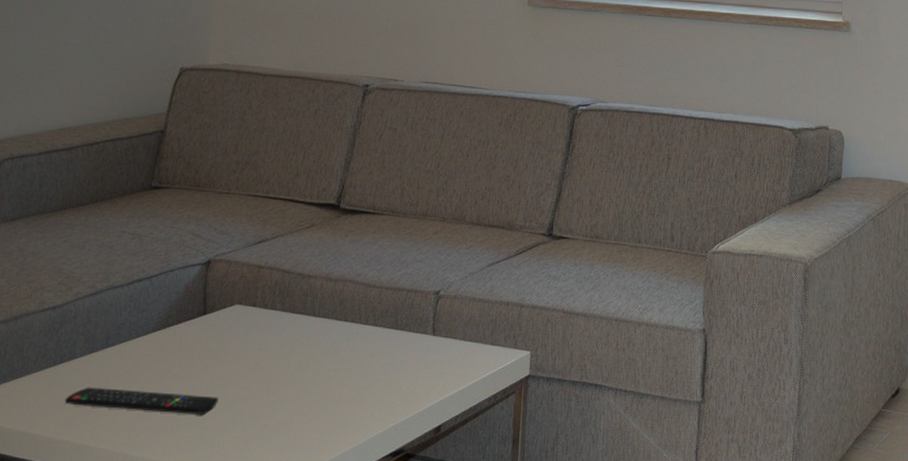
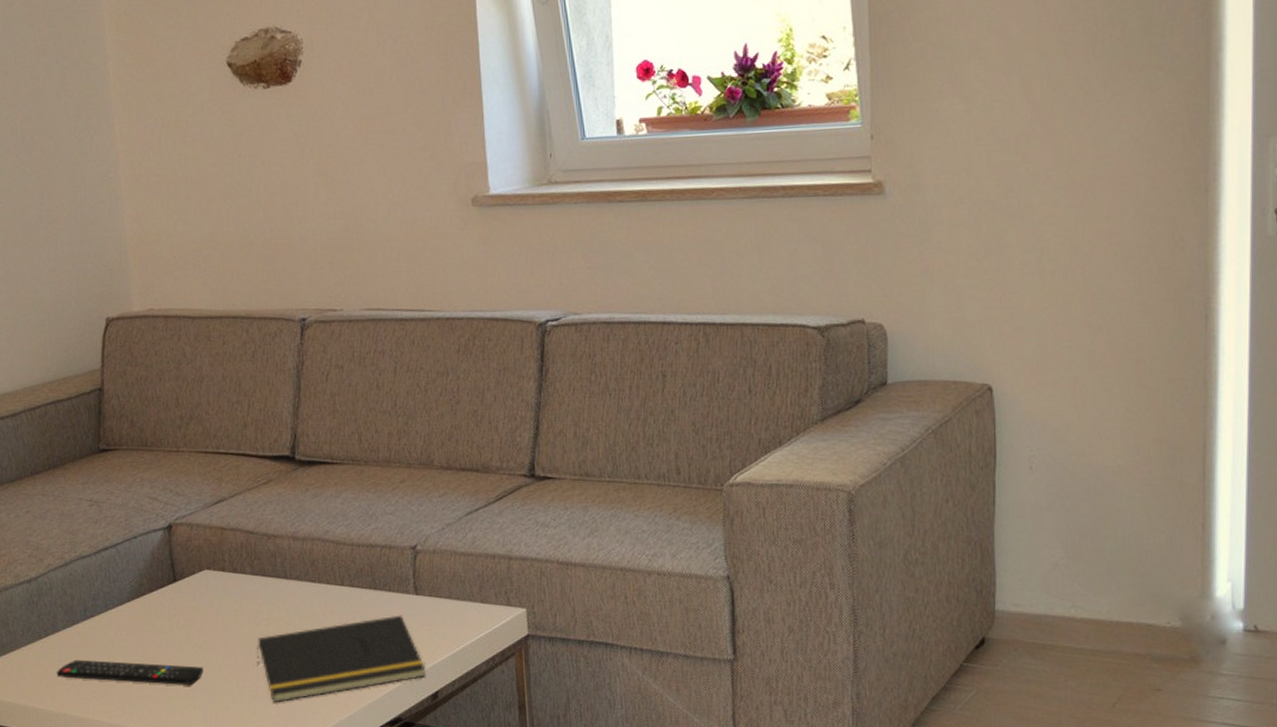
notepad: none [272,353,433,434] -> present [256,615,426,703]

